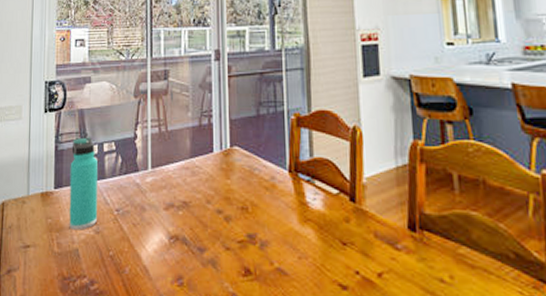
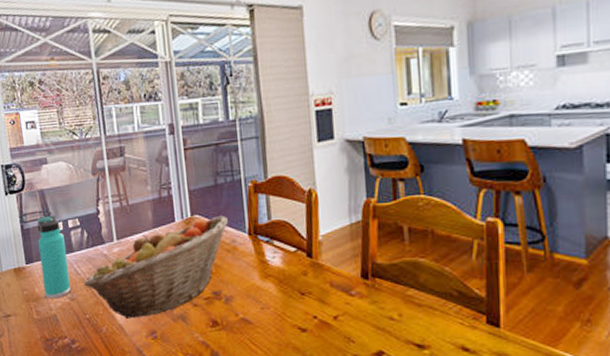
fruit basket: none [111,149,268,260] -> present [83,216,228,318]

